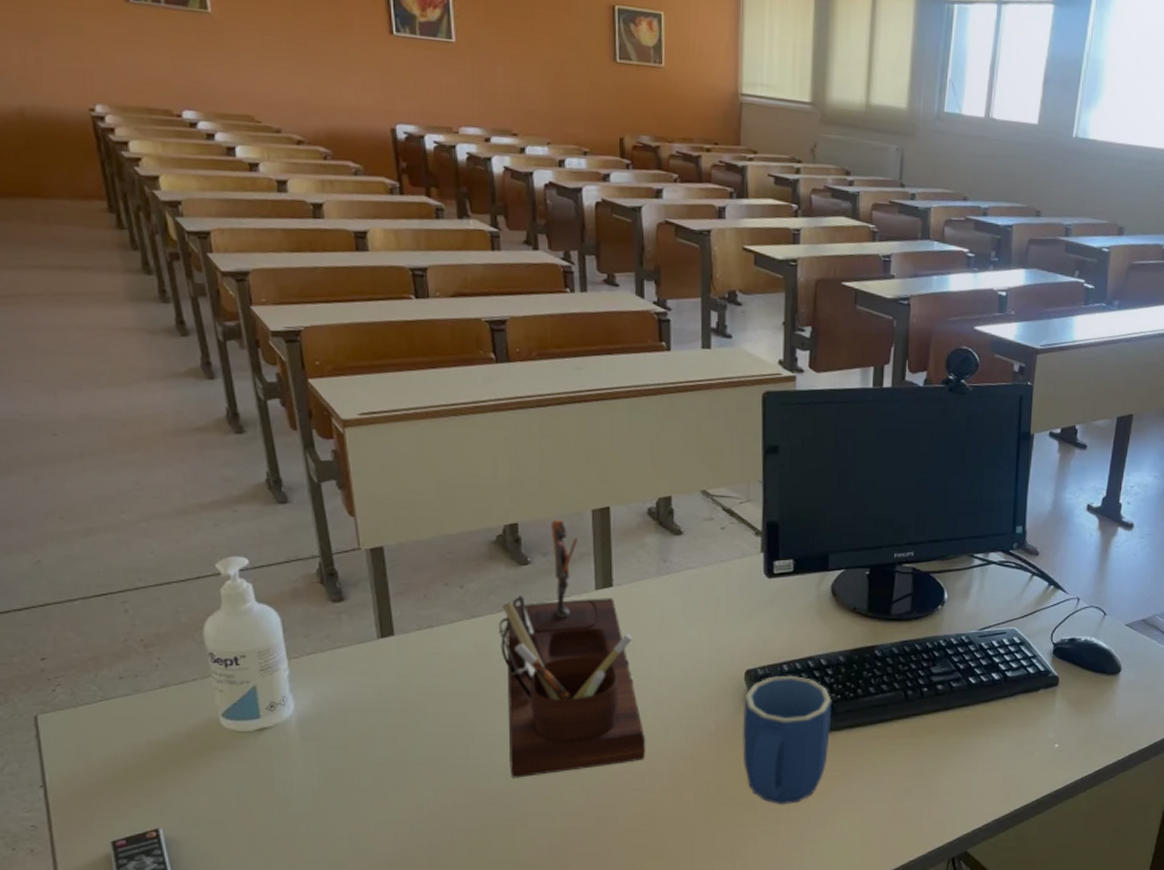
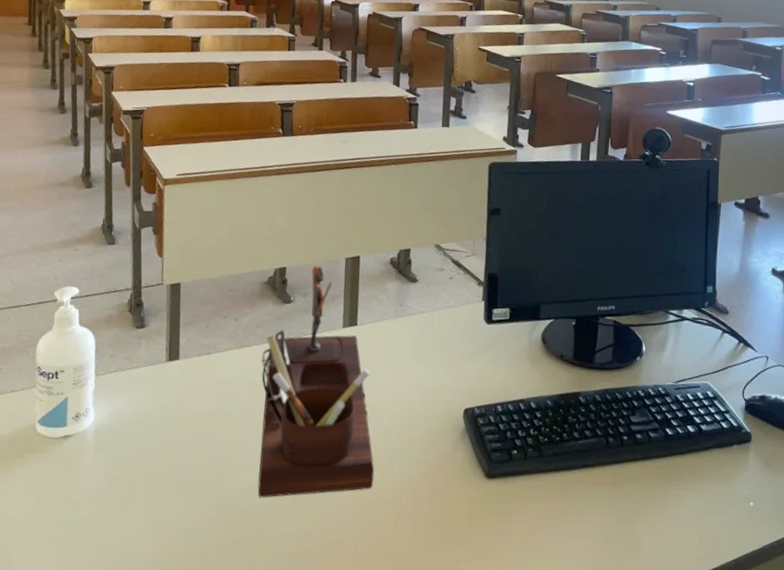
mug: present [742,676,833,804] -> none [458,416,540,544]

